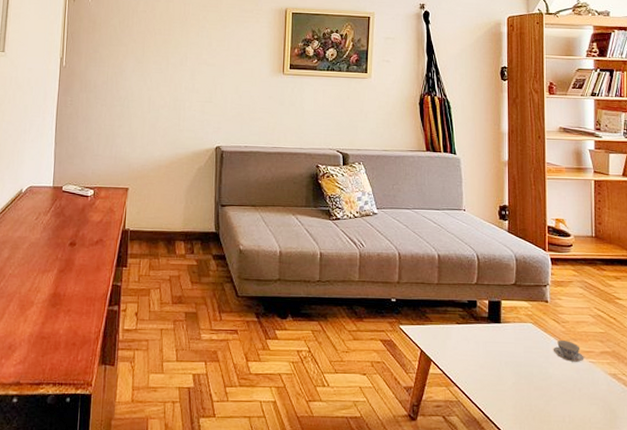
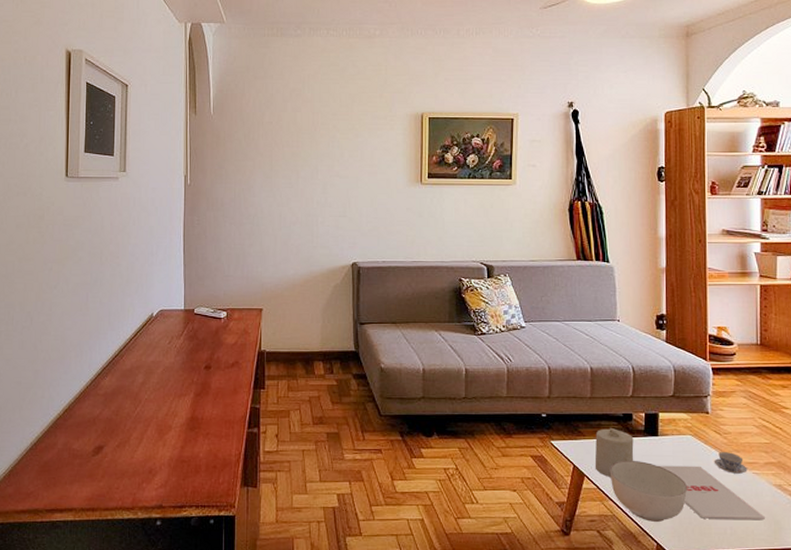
candle: none [441,313,478,363] -> present [594,427,634,477]
bowl: none [455,346,529,408] -> present [609,460,688,522]
magazine: none [500,352,601,409] -> present [658,465,765,521]

